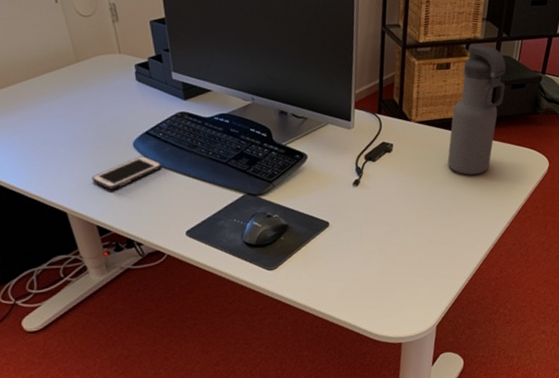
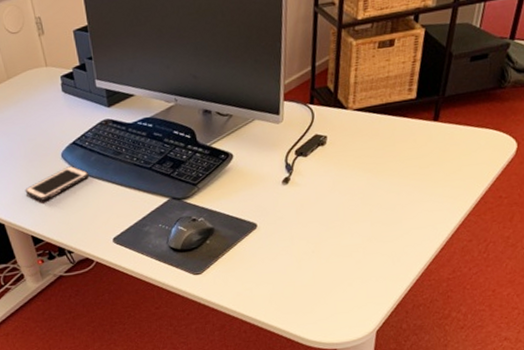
water bottle: present [447,44,506,175] -> none [390,12,464,165]

